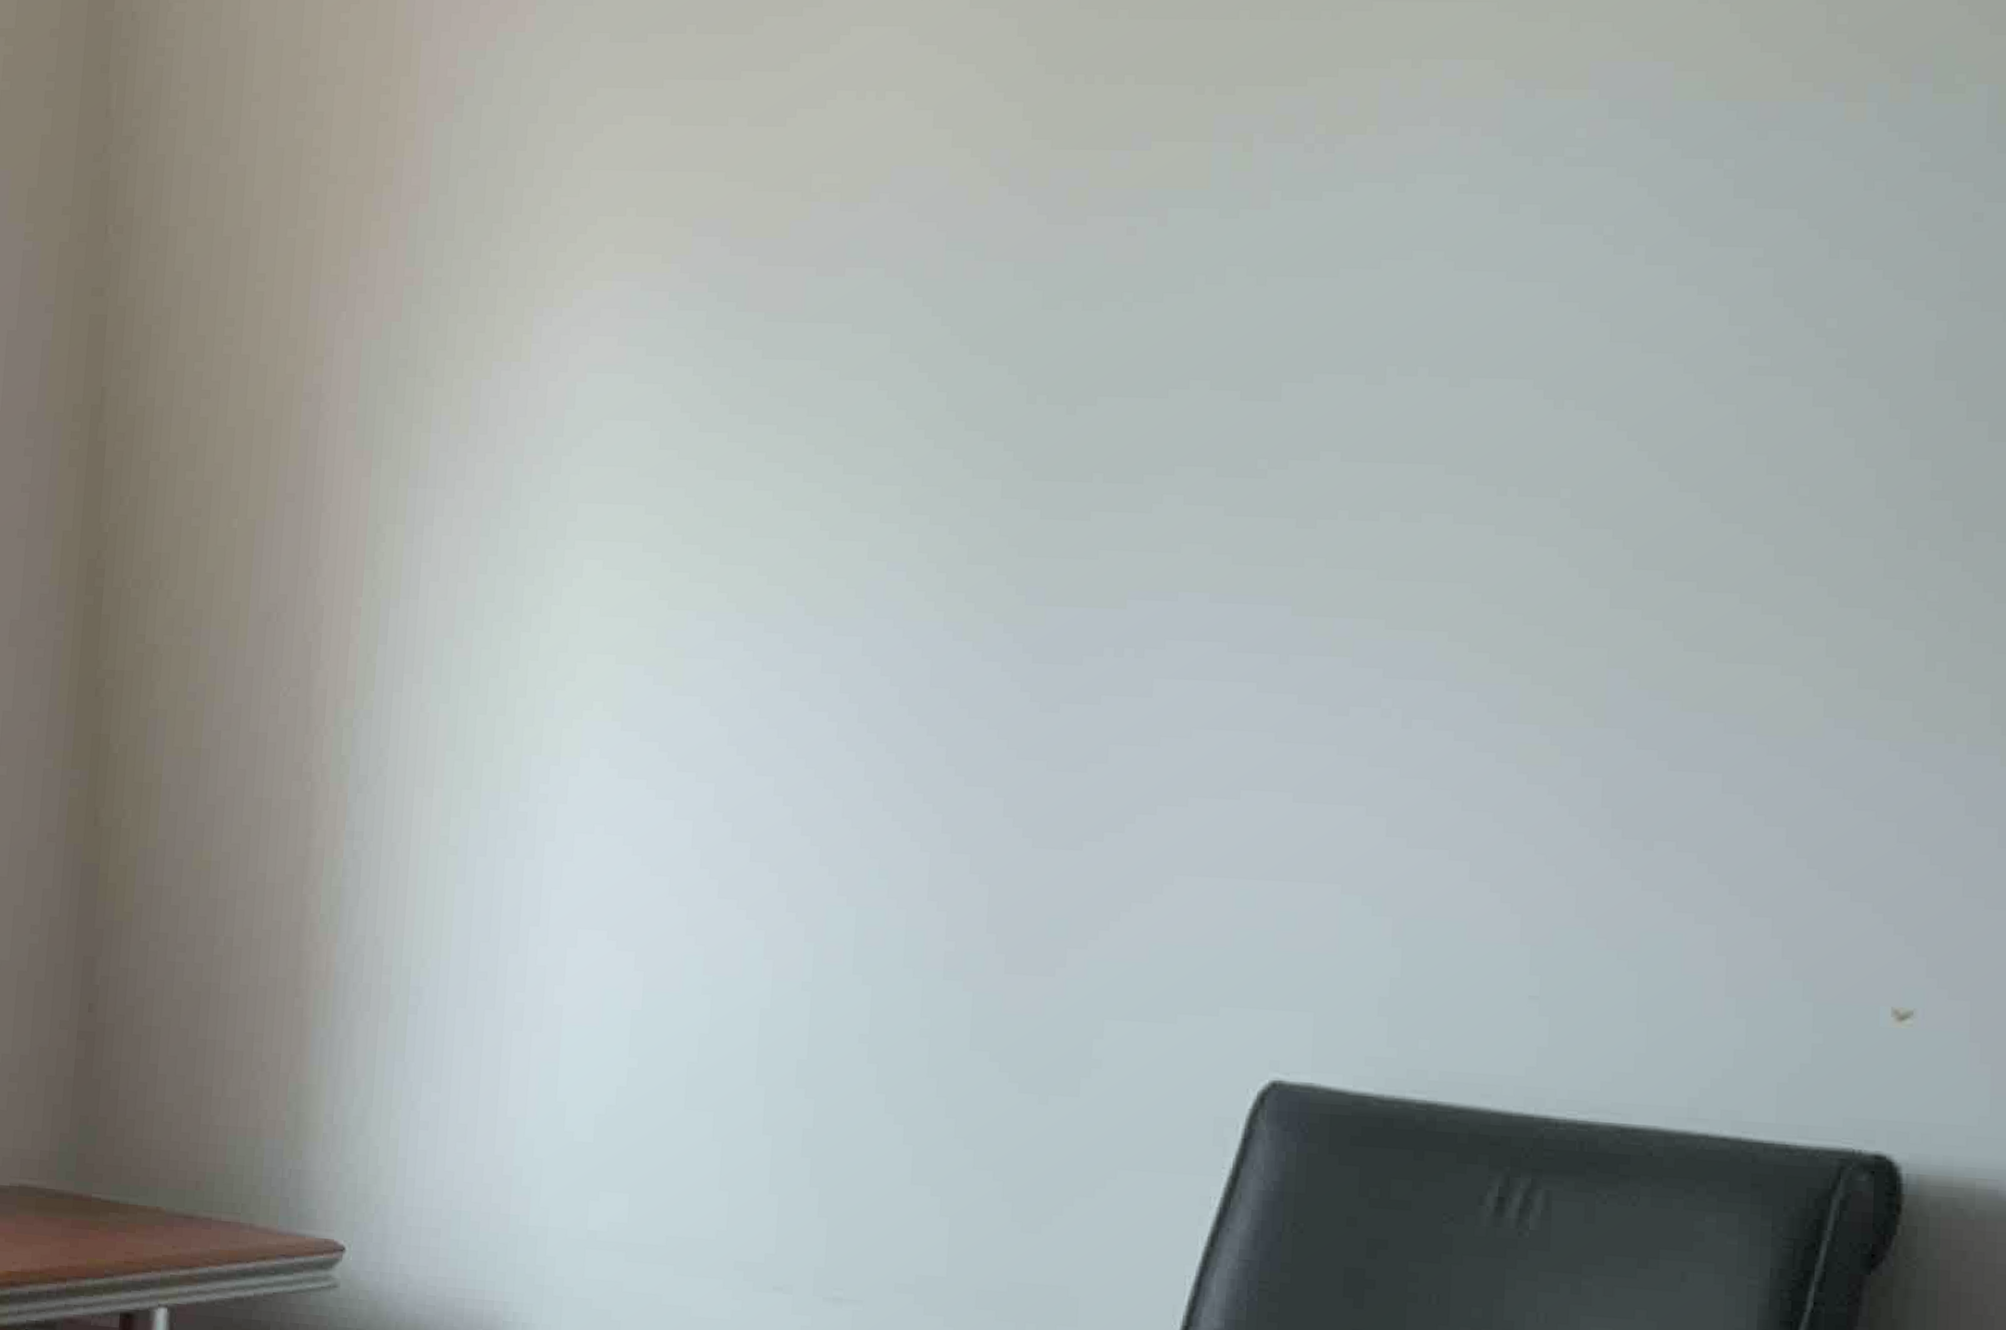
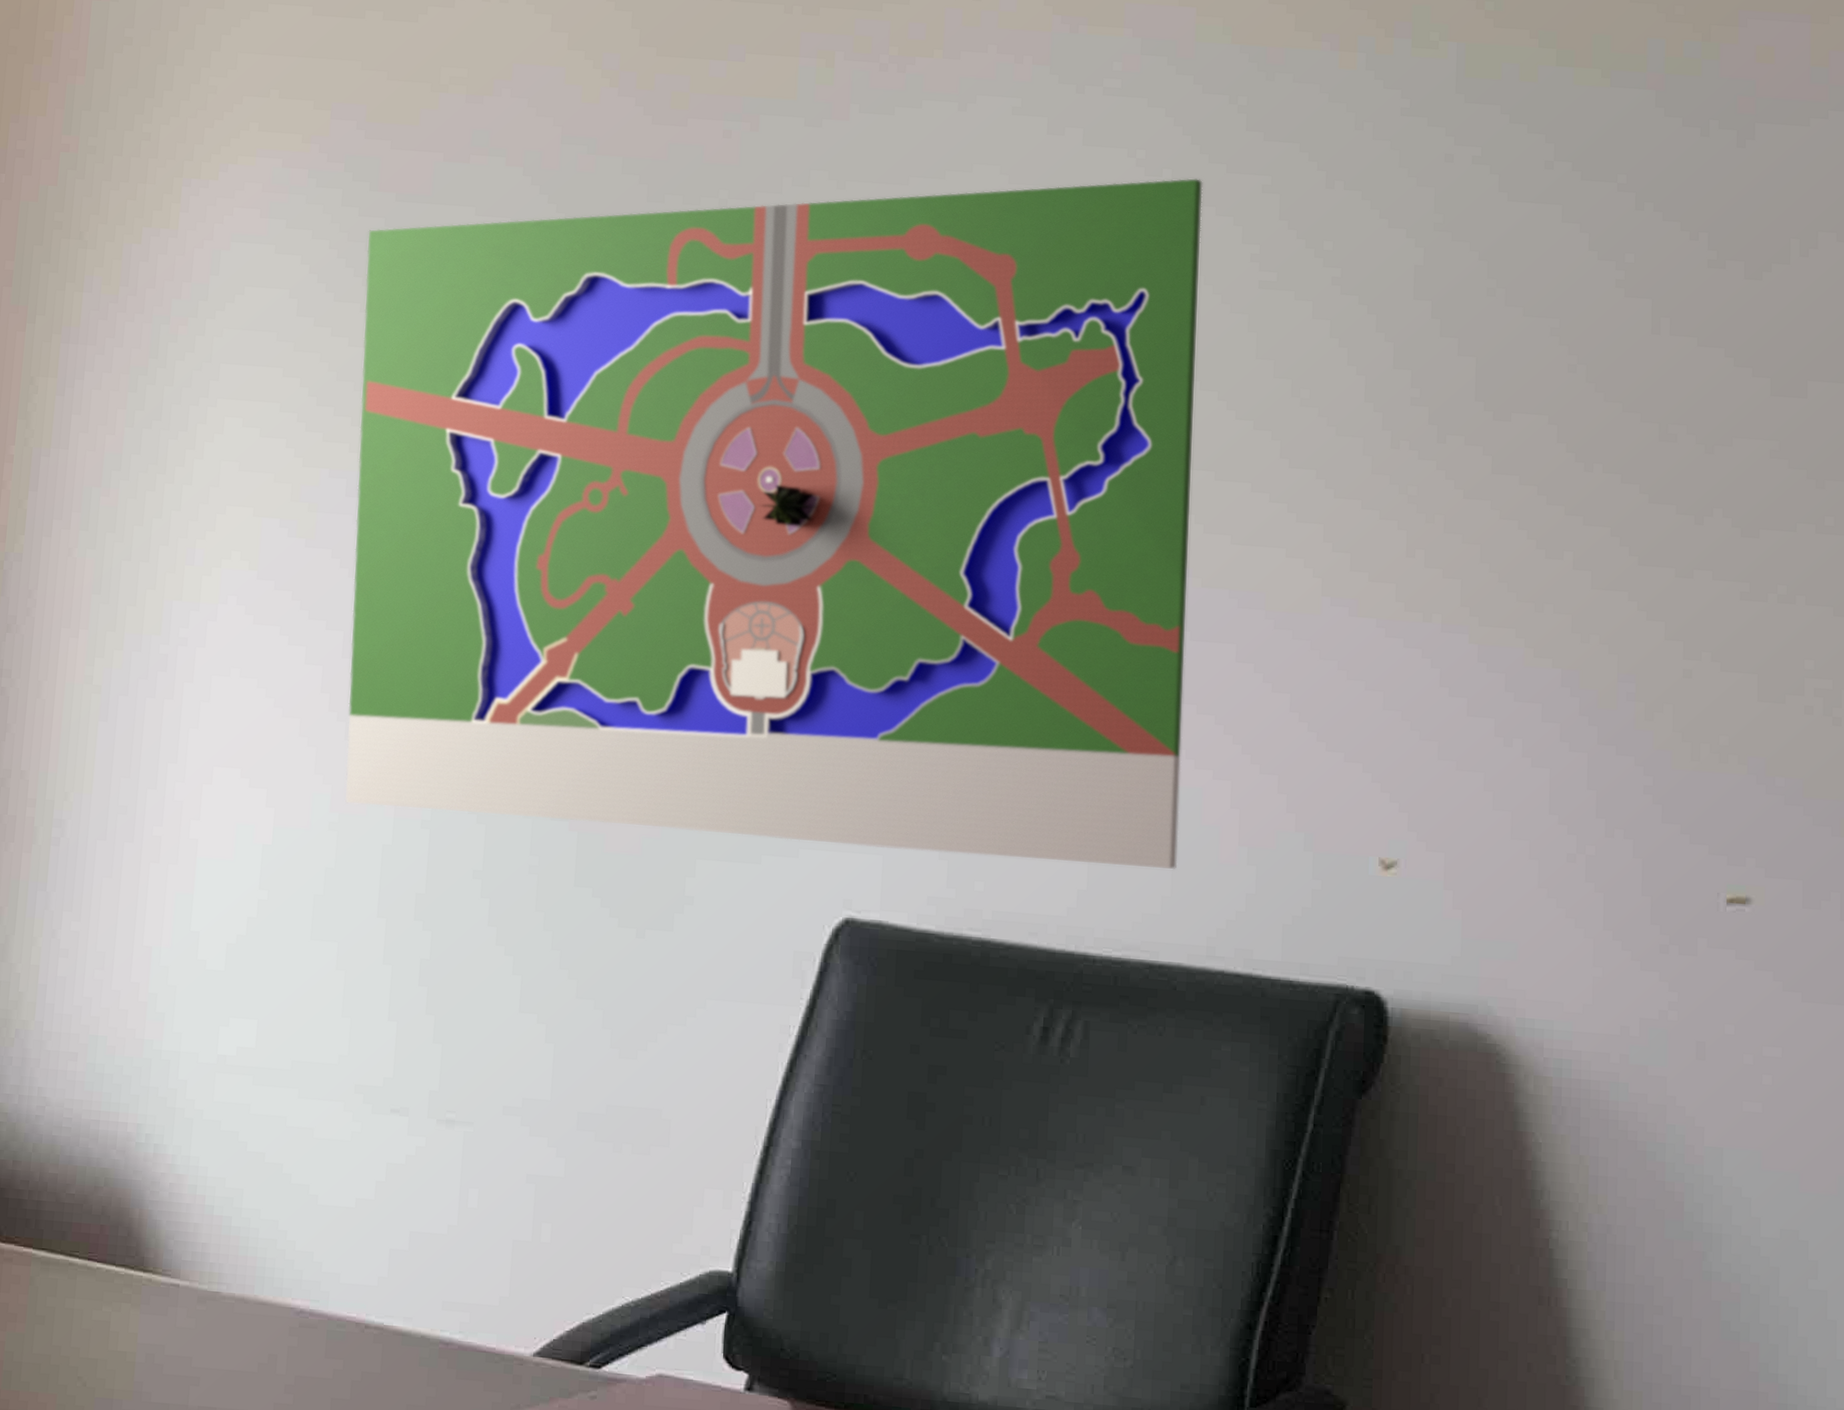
road map: none [718,254,1682,1024] -> present [344,178,1203,870]

